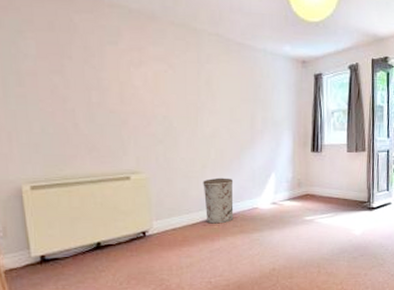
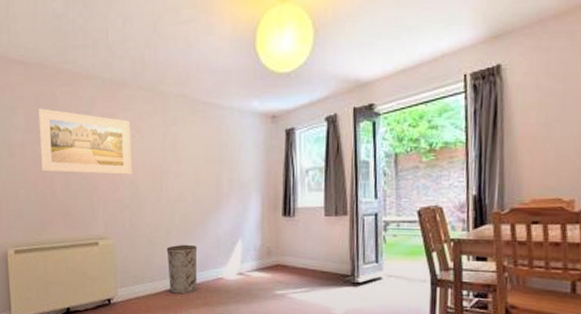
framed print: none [51,34,165,110] -> present [37,108,132,175]

